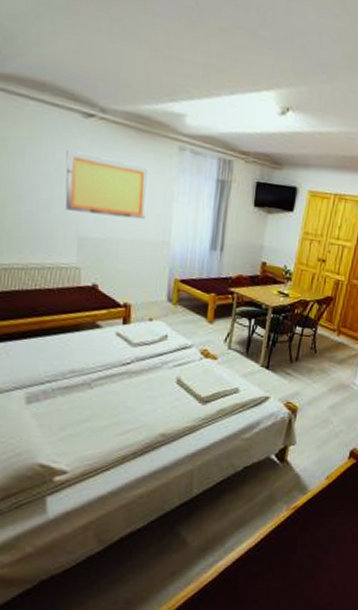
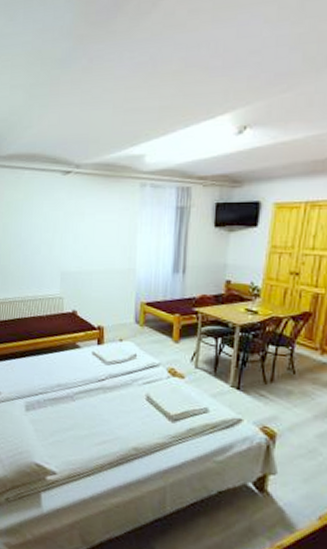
wall art: present [65,150,149,220] -> none [51,203,116,252]

